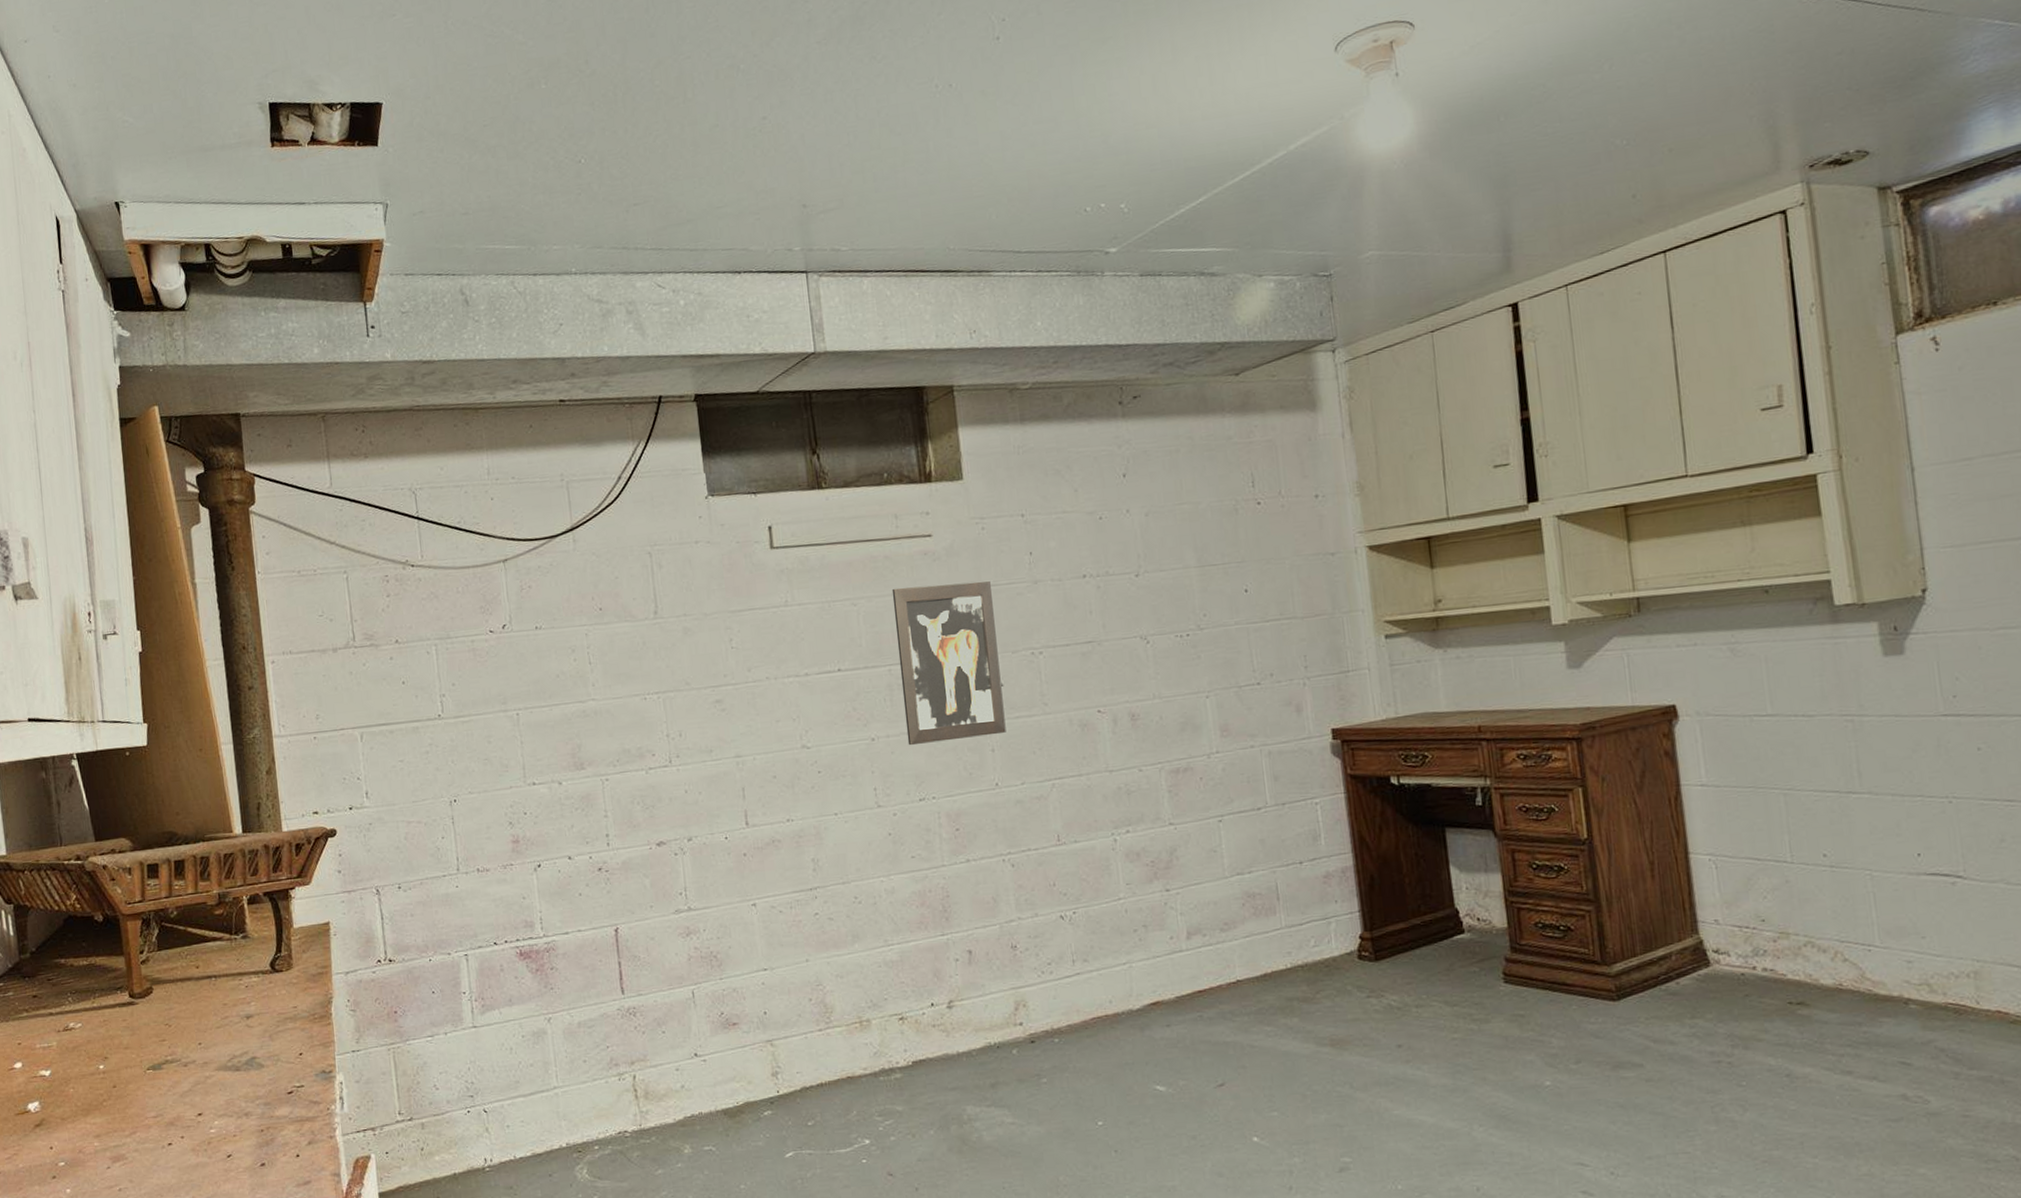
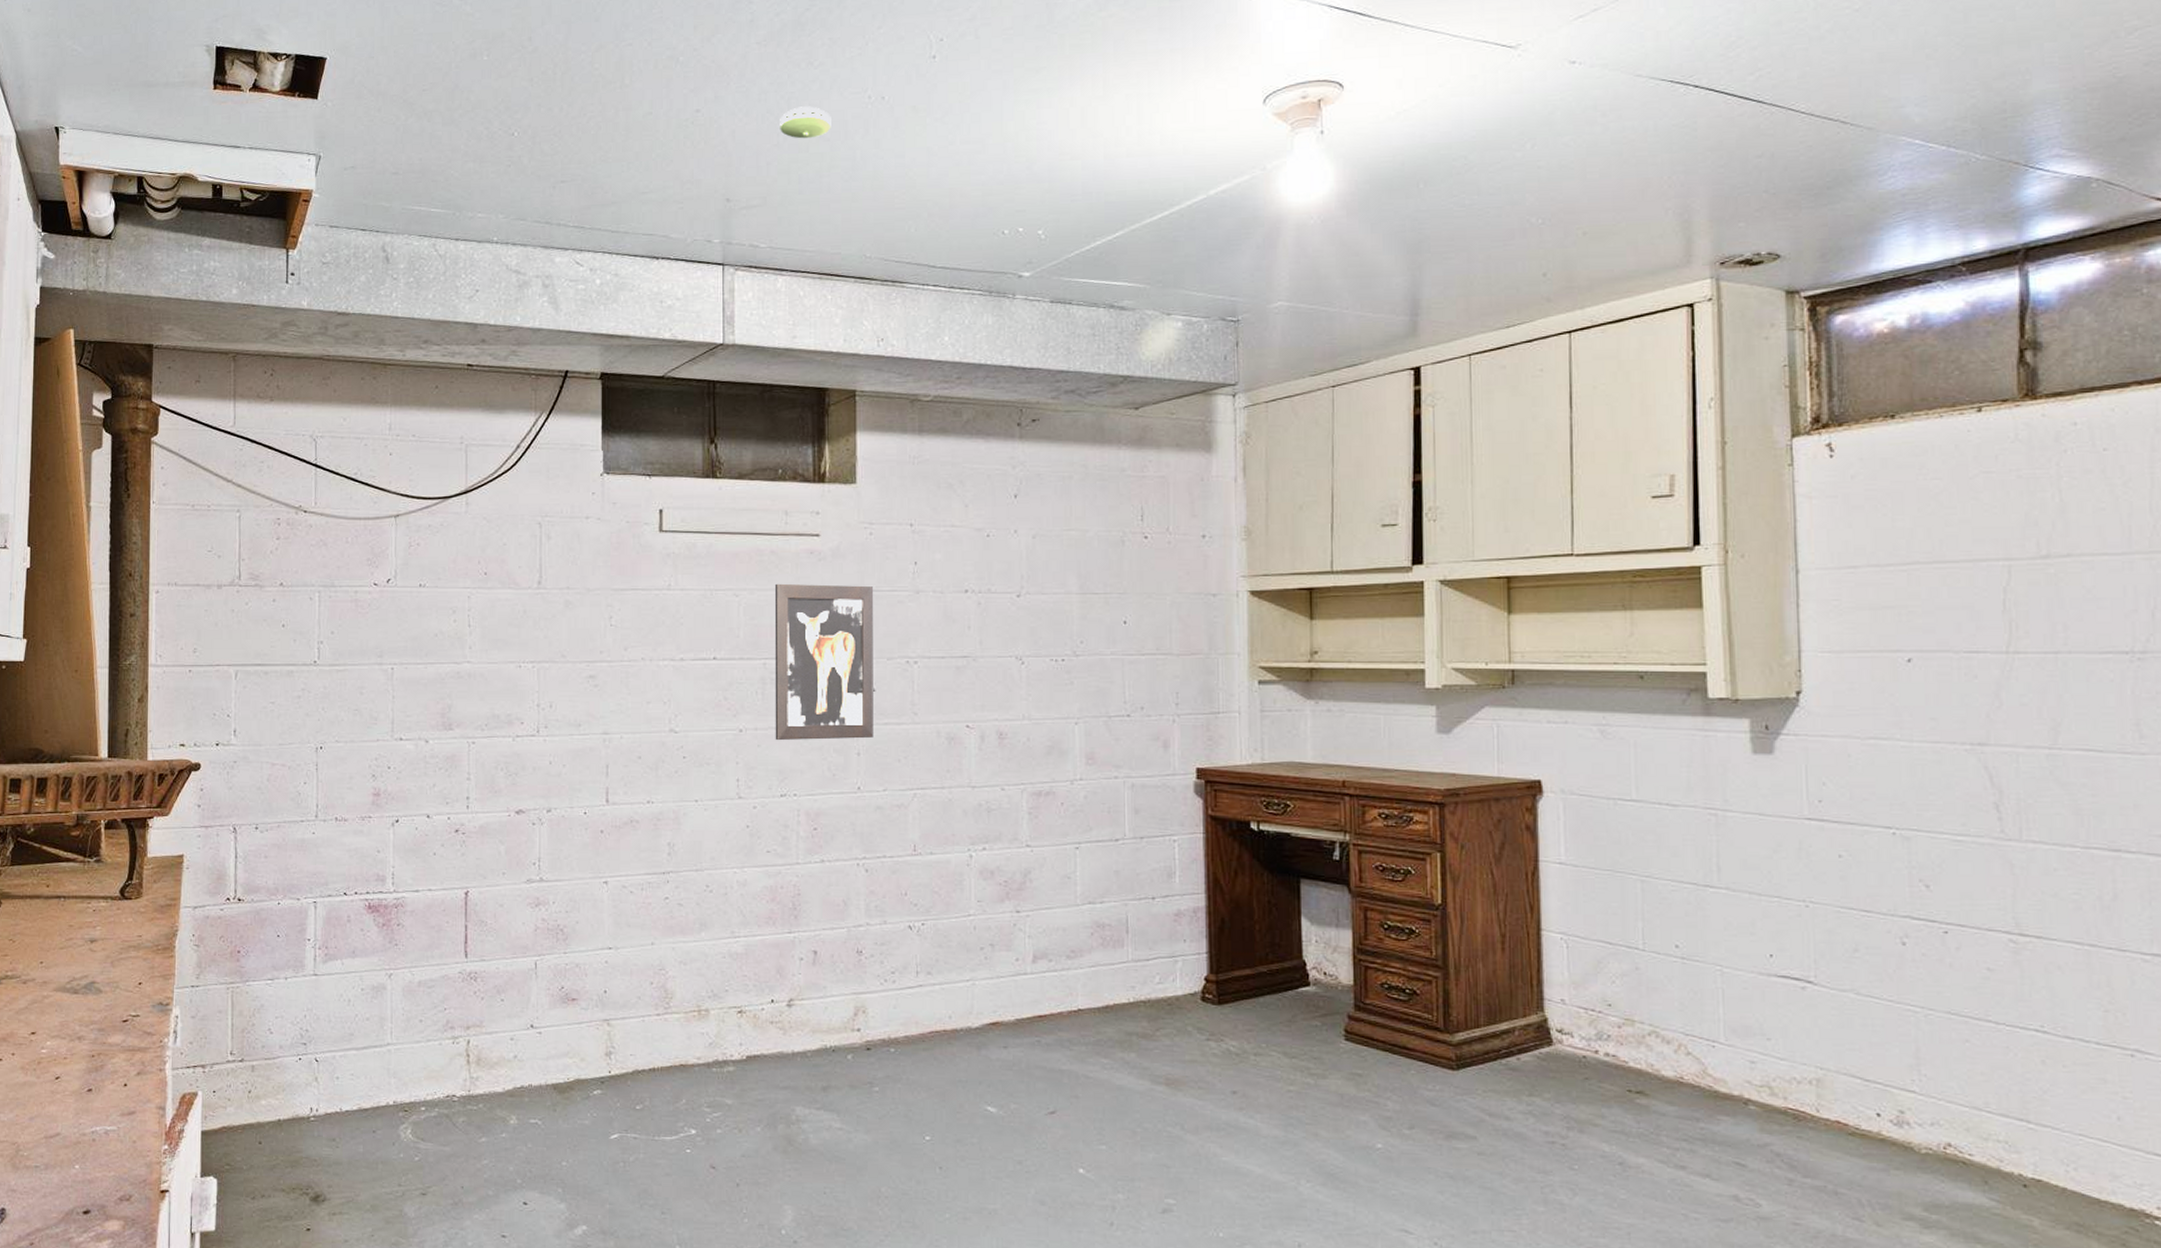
smoke detector: none [848,101,901,136] -> present [780,106,831,139]

